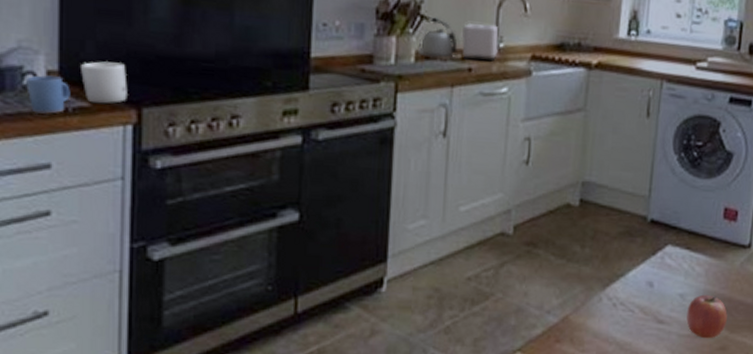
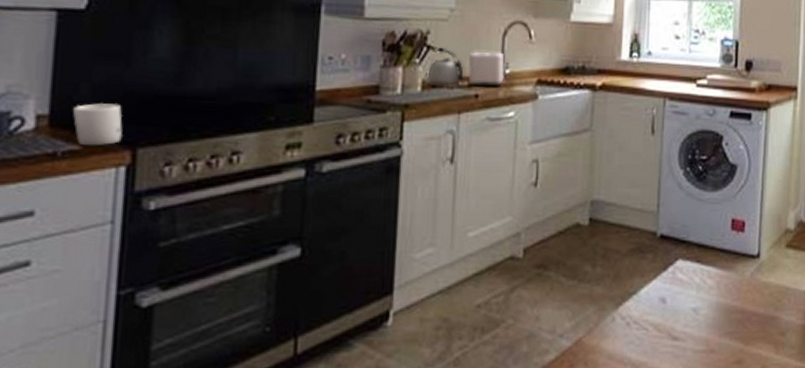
mug: present [24,75,71,114] -> none [11,120,61,159]
fruit: present [686,294,728,339] -> none [701,307,741,353]

